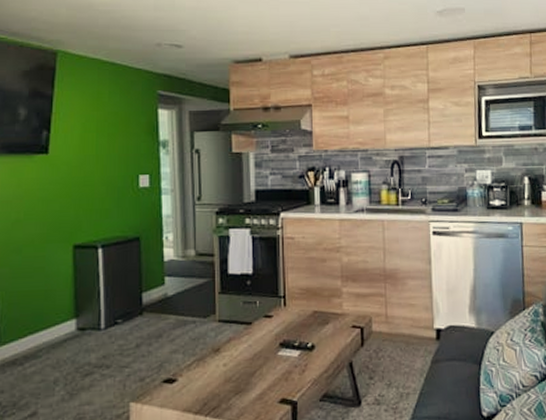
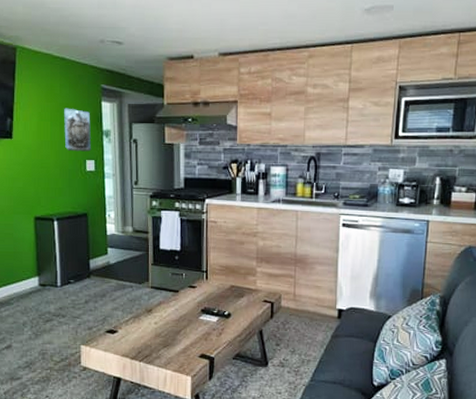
wall sculpture: none [113,117,146,166] -> present [64,108,92,152]

